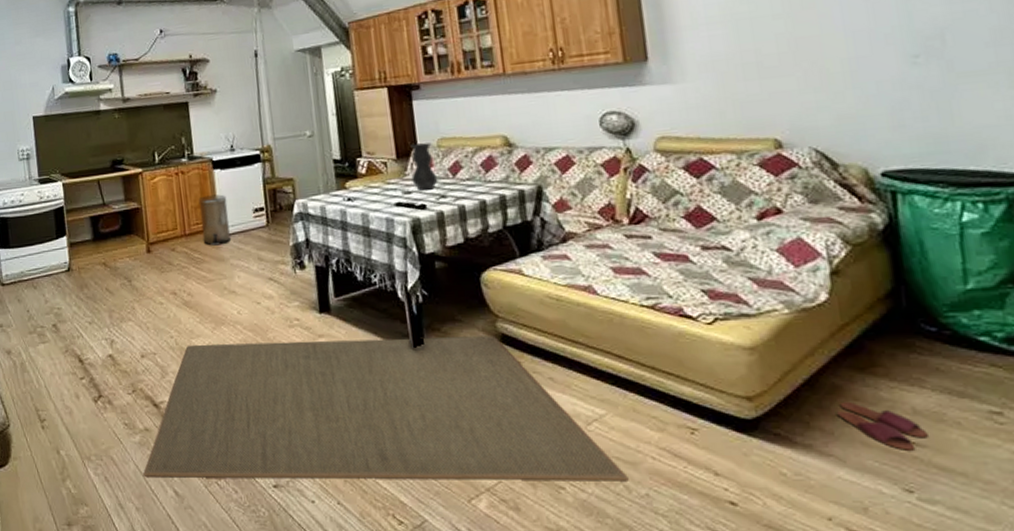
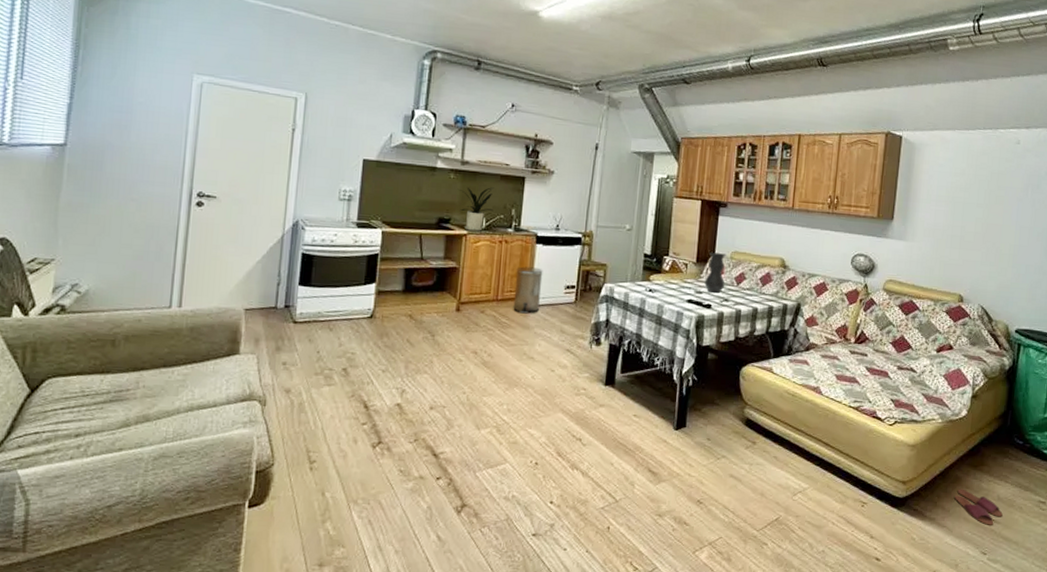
house plant: none [125,119,164,168] -> present [458,187,494,231]
rug: present [143,335,629,481] -> none [409,402,813,540]

